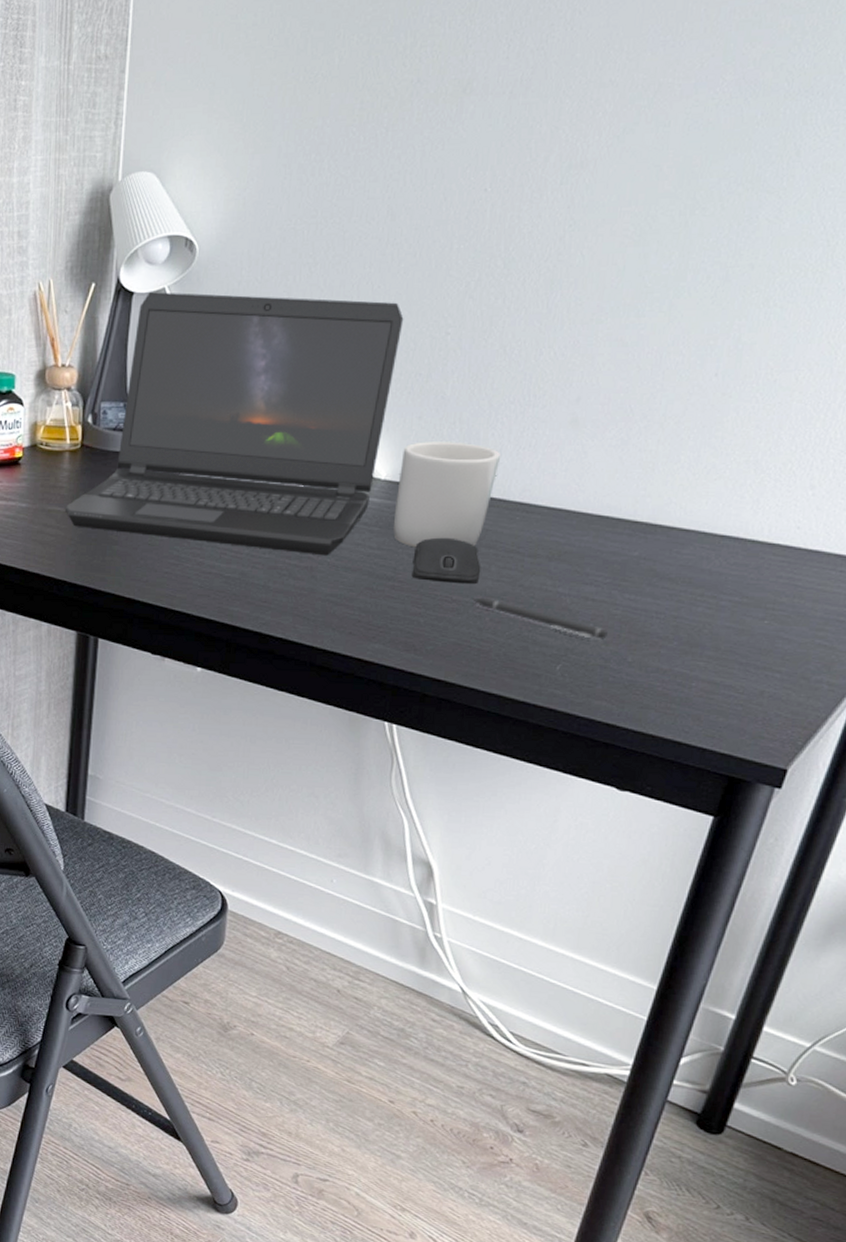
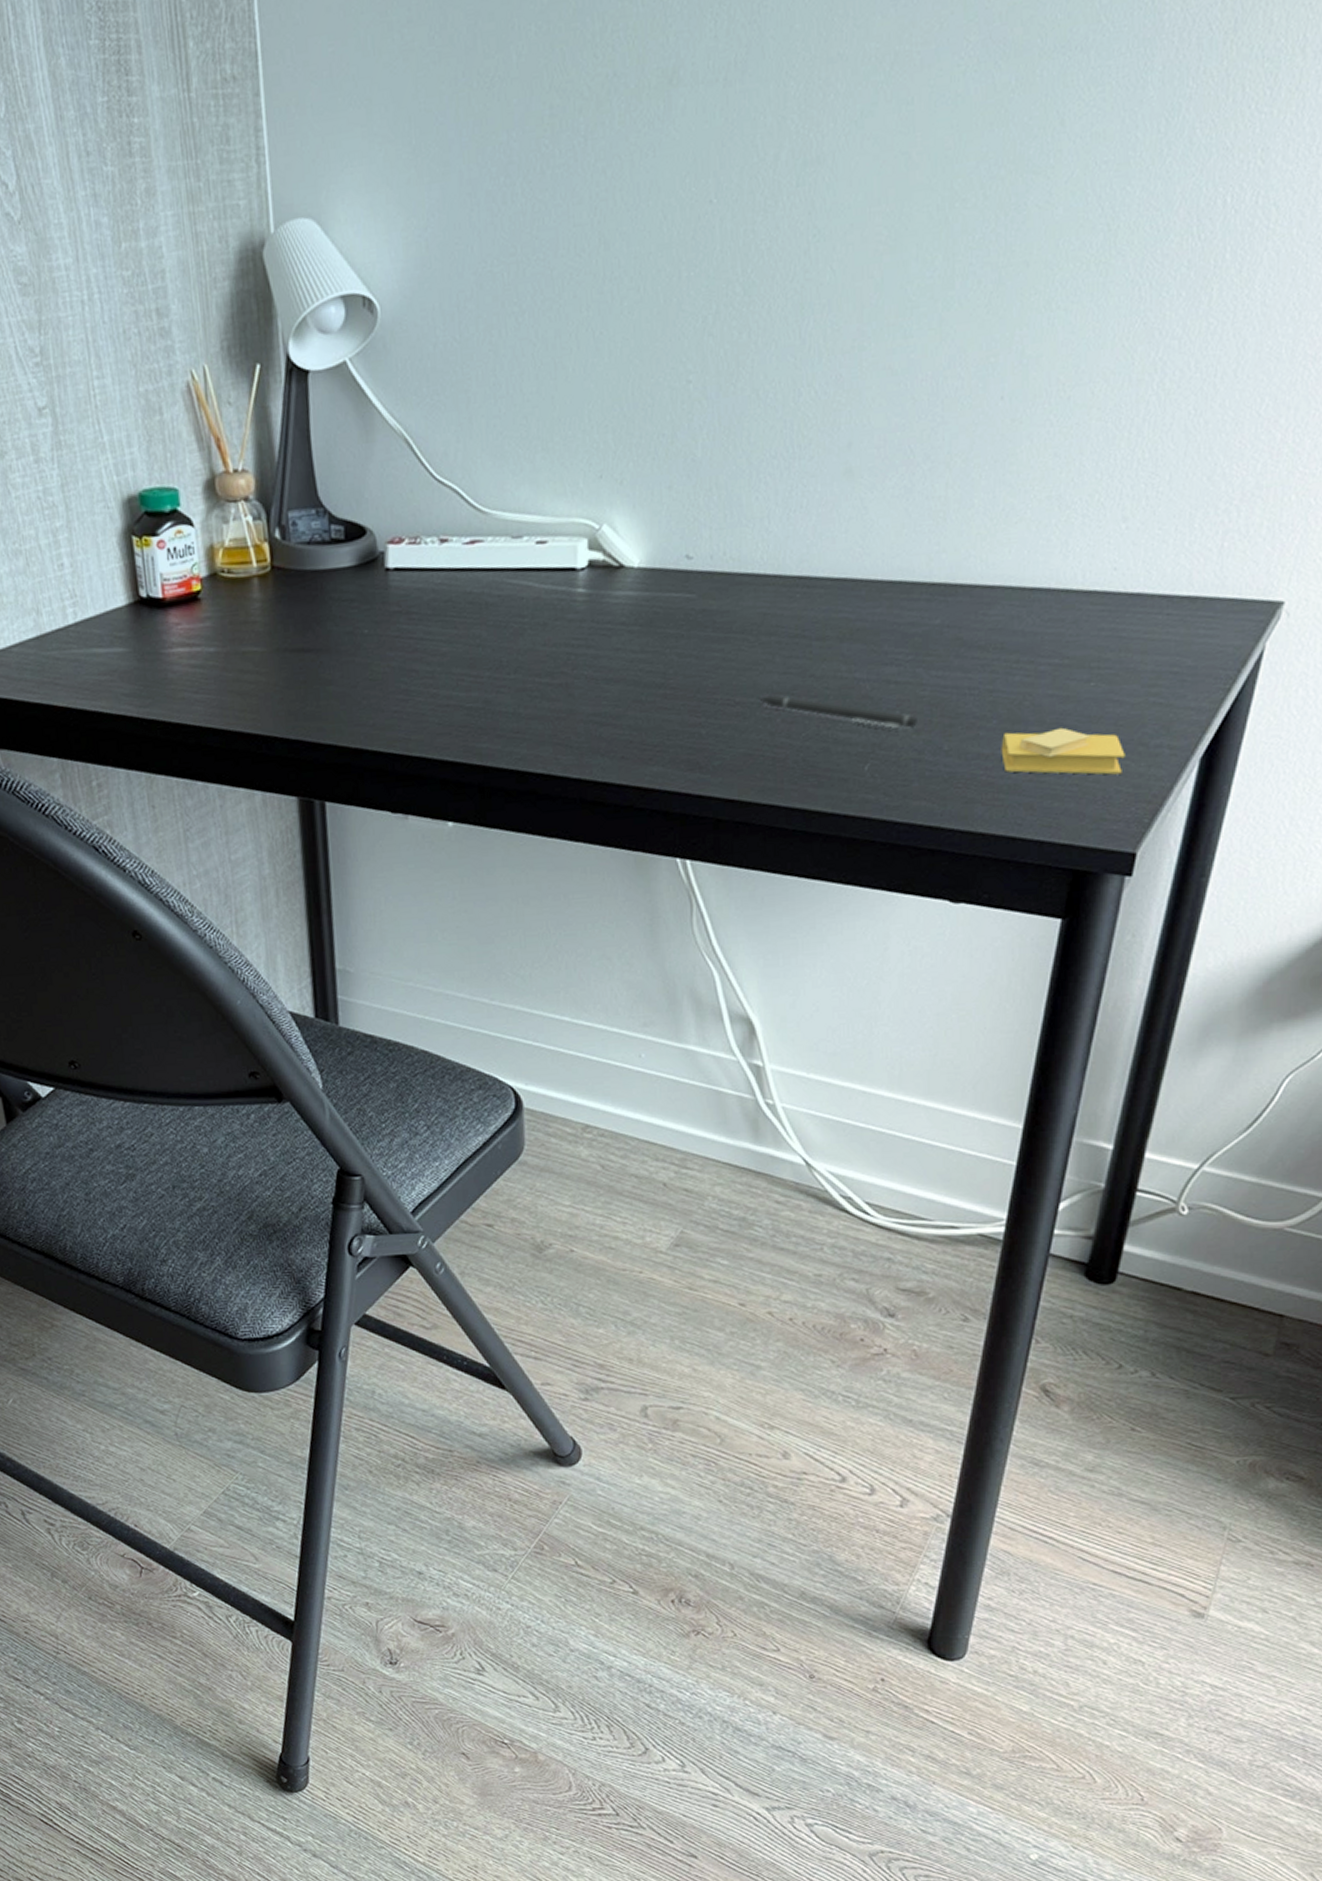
laptop computer: present [64,292,404,556] -> none [262,350,636,669]
mug: present [393,442,500,548] -> none [654,511,769,646]
computer mouse: present [411,537,481,585] -> none [683,628,764,684]
sticky notes: none [677,653,788,701] -> present [1001,727,1125,775]

